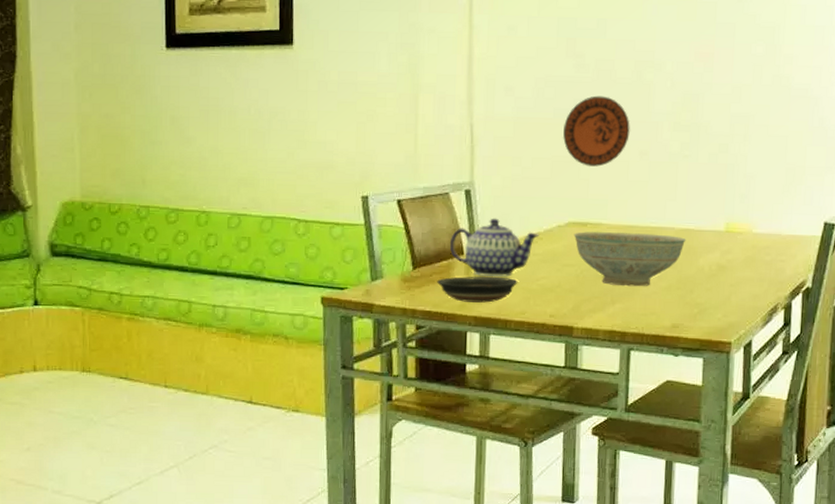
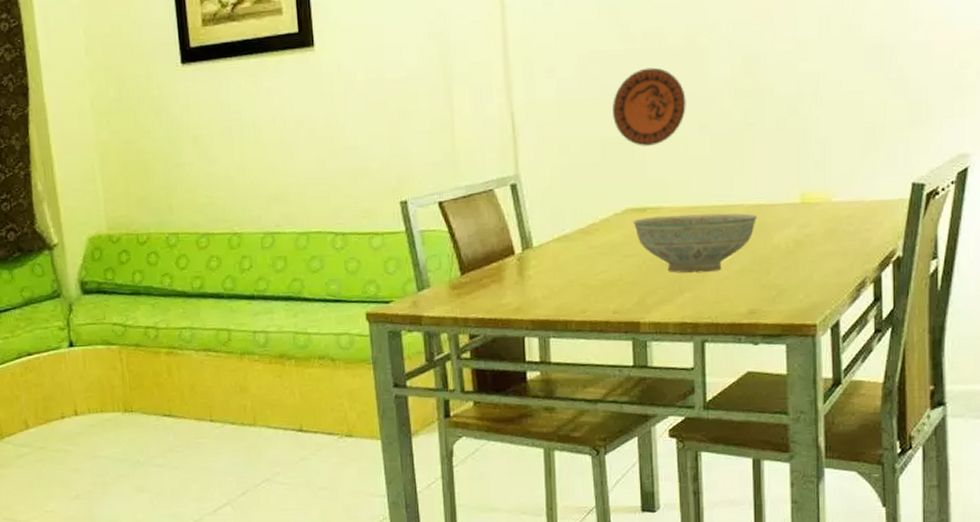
saucer: present [437,276,518,303] -> none [488,275,576,306]
teapot: present [449,218,540,277] -> none [498,211,595,276]

